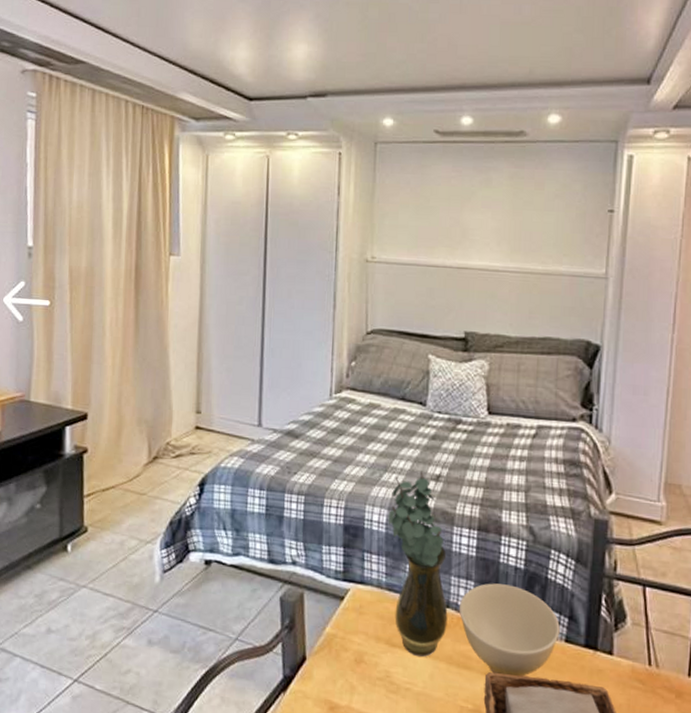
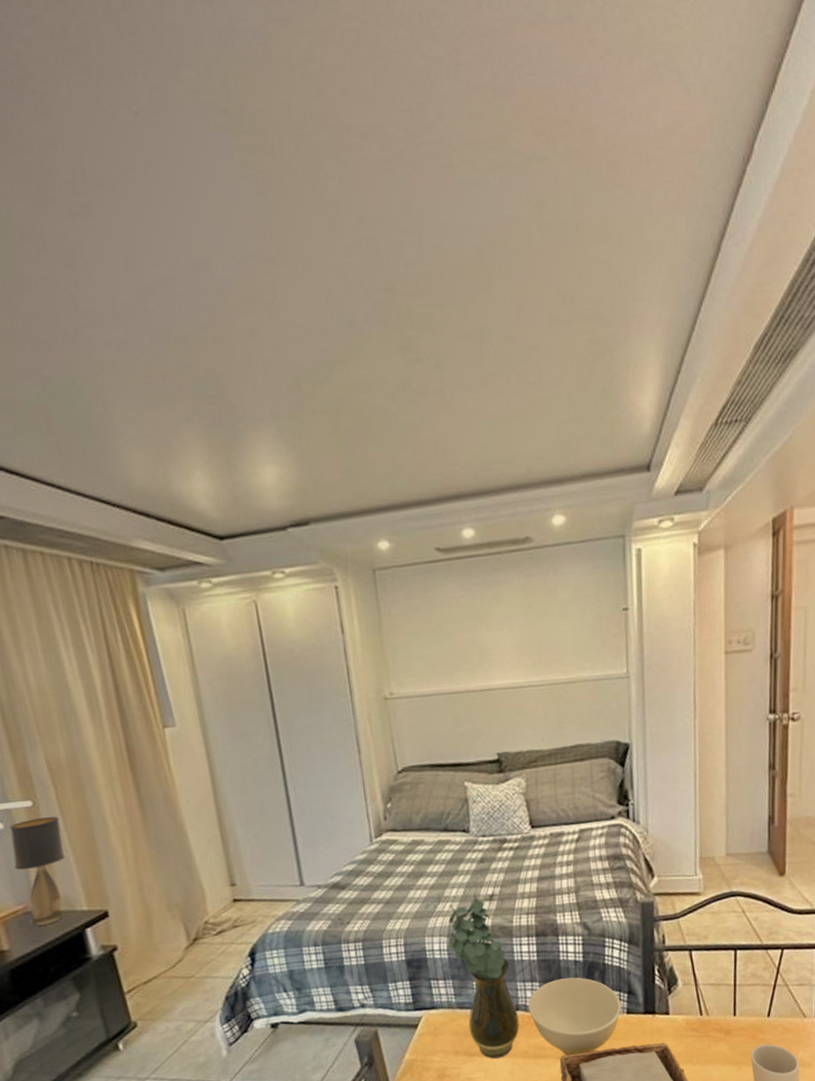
table lamp: none [22,317,68,416] -> present [9,816,66,926]

